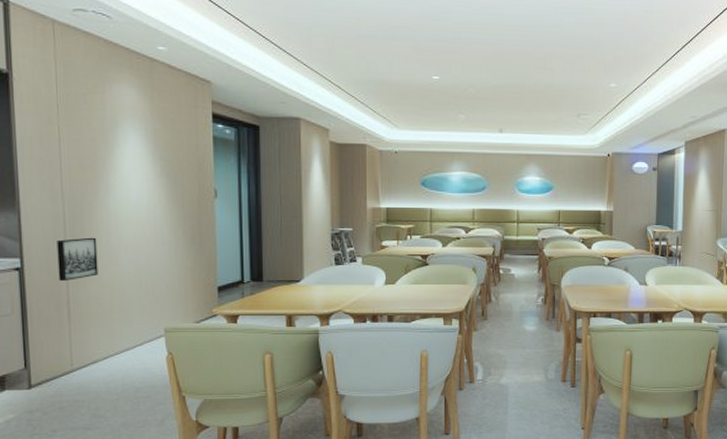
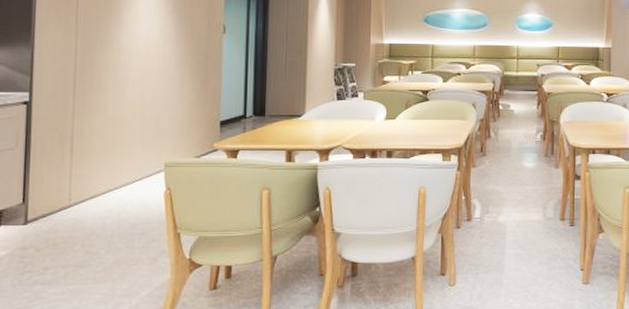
wall art: present [57,237,98,282] -> none [65,72,106,116]

